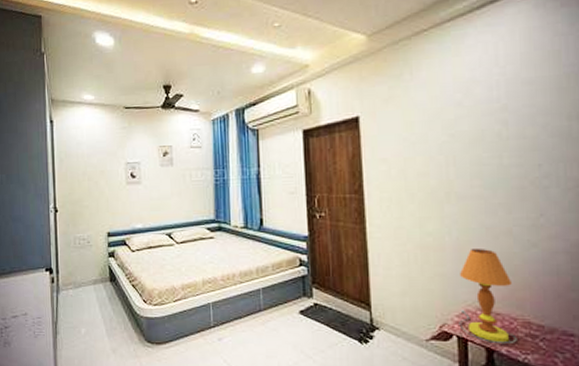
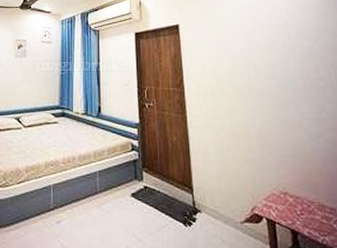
table lamp: present [459,247,517,345] -> none [264,137,316,227]

